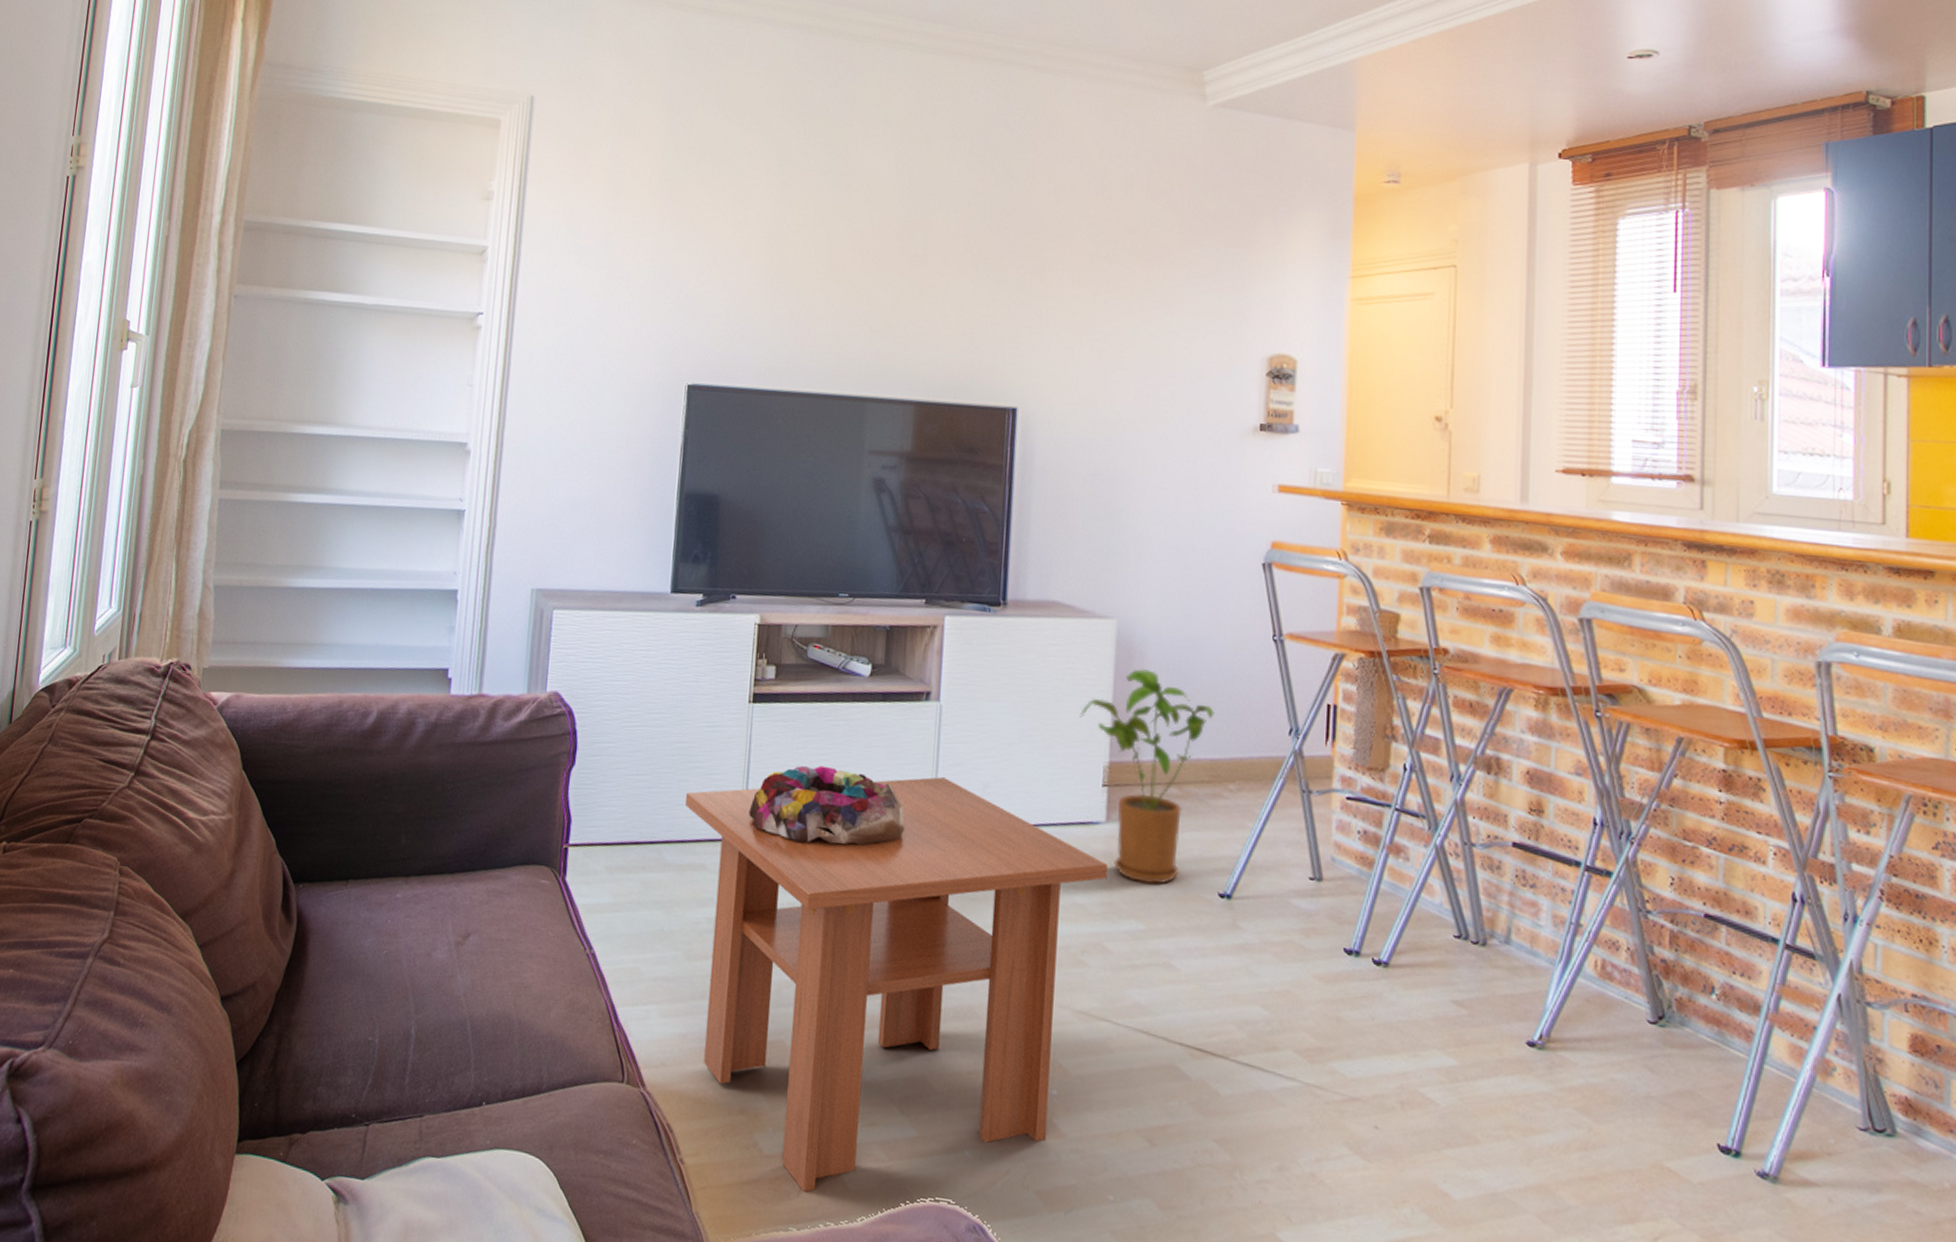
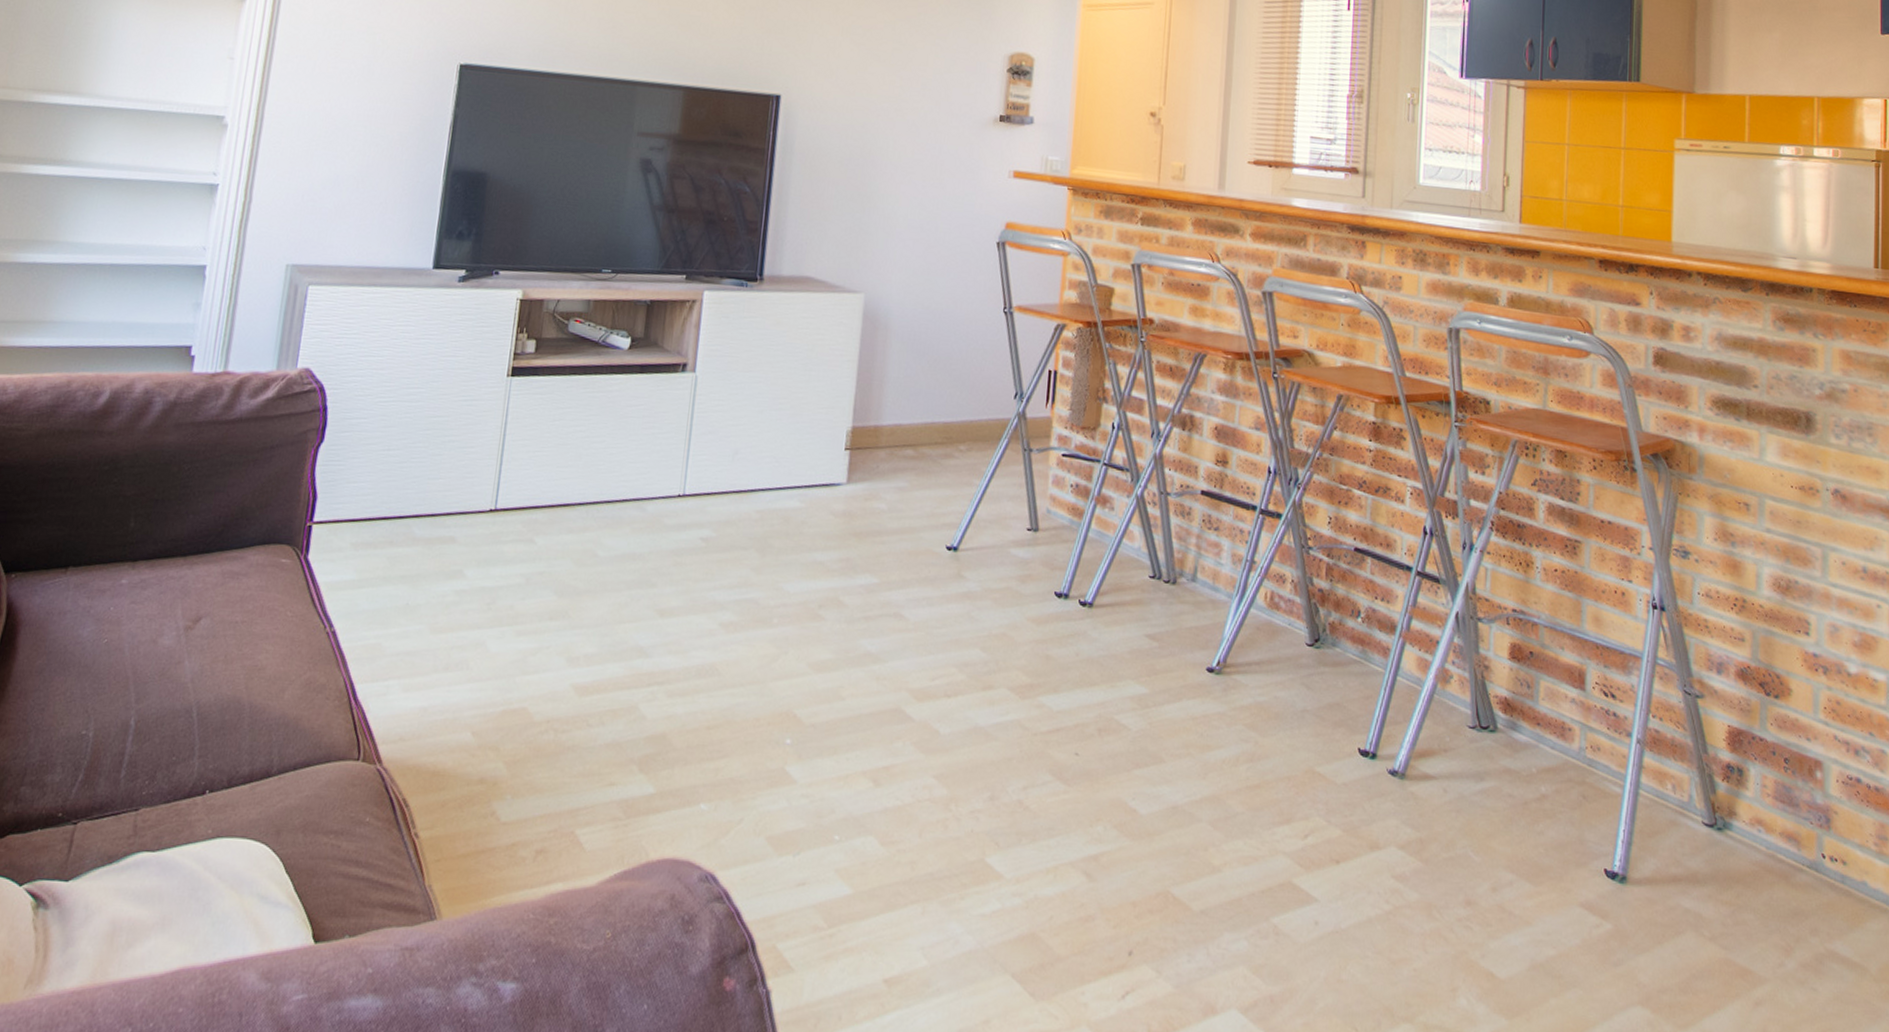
coffee table: present [684,777,1108,1192] -> none [437,445,847,856]
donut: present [749,765,906,846] -> none [502,436,658,514]
house plant: present [1079,668,1215,885] -> none [826,339,949,541]

